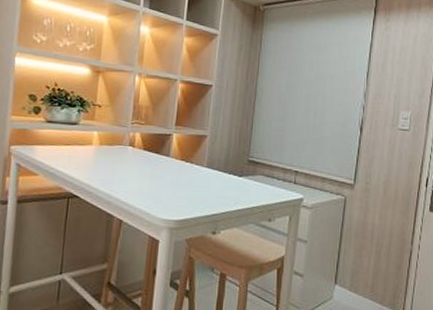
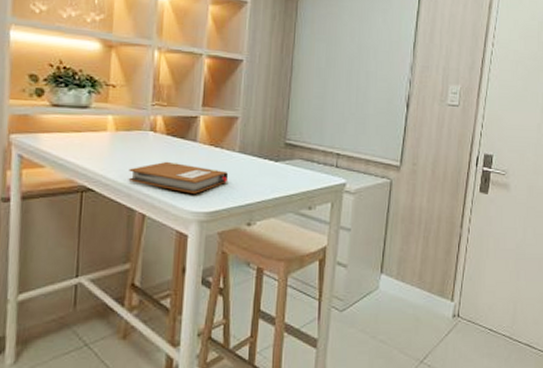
notebook: none [108,173,197,203] -> present [128,161,229,194]

